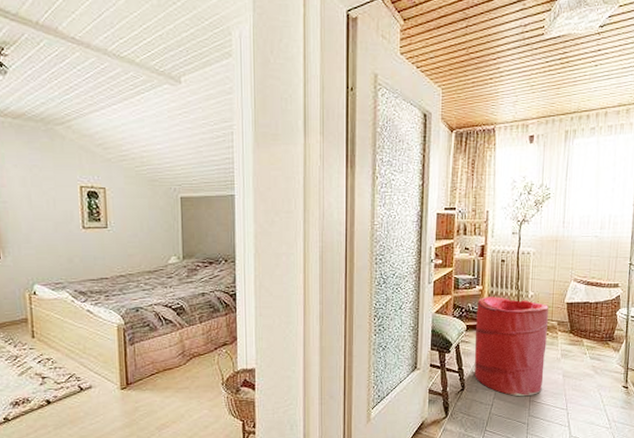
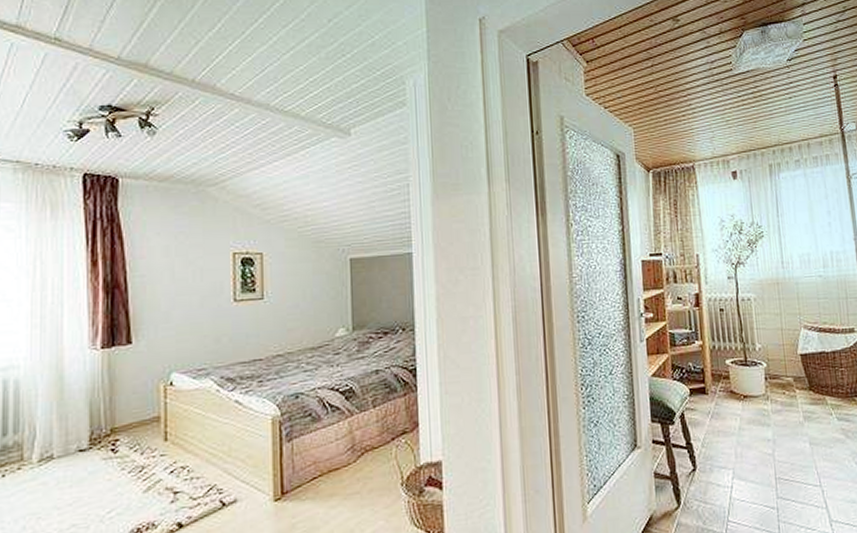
laundry hamper: present [475,297,548,397] -> none [698,352,788,474]

